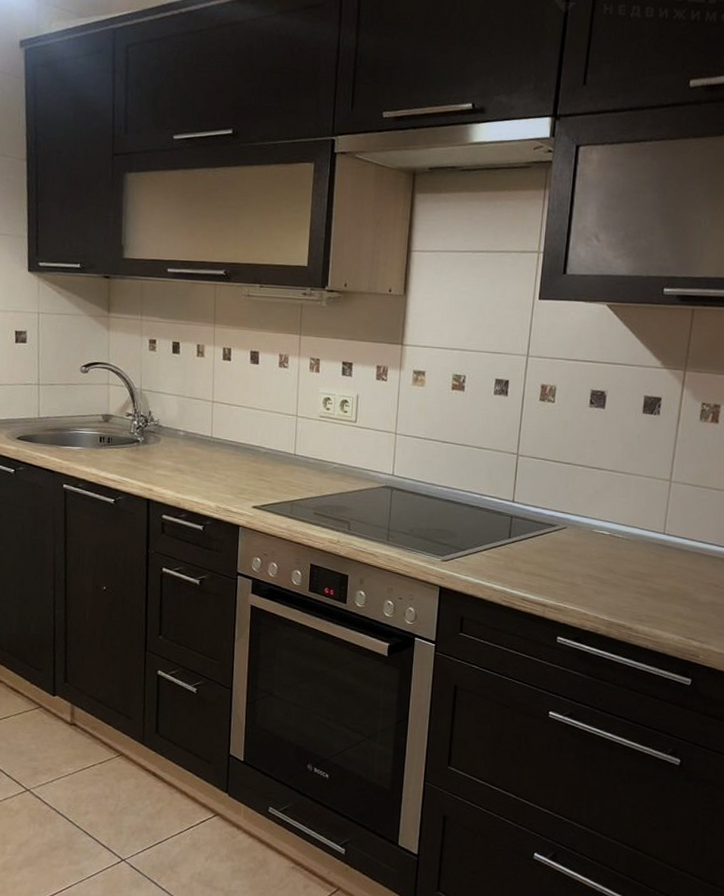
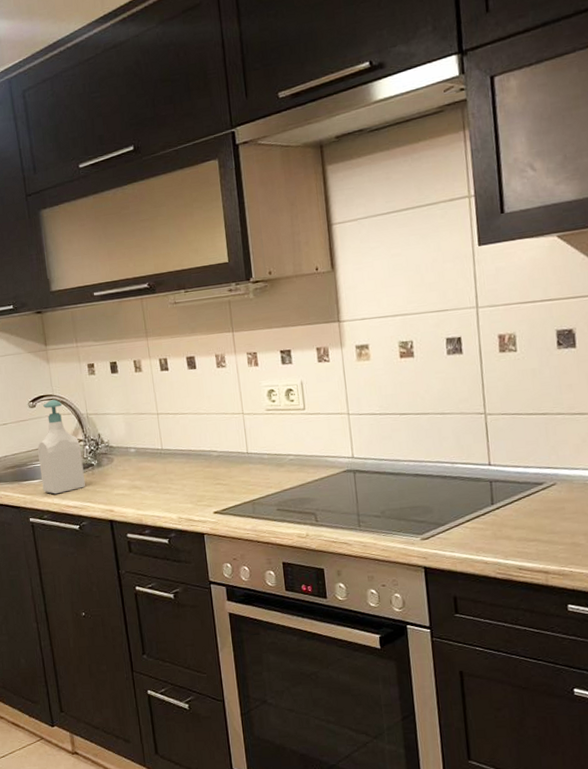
soap bottle: none [81,368,129,465] -> present [38,399,85,494]

